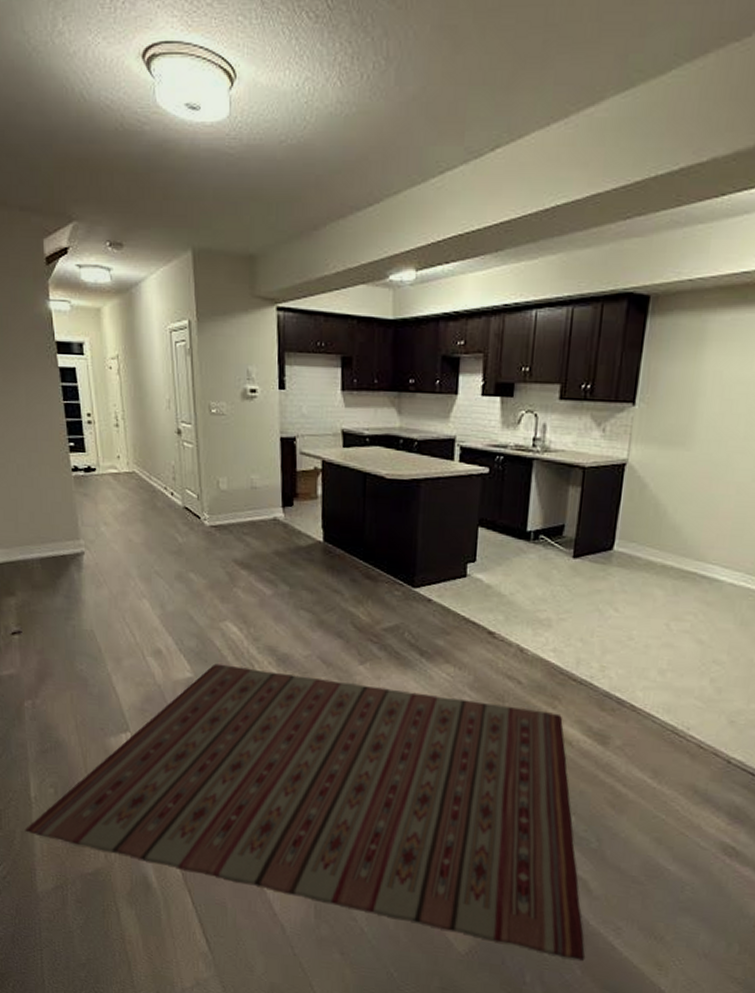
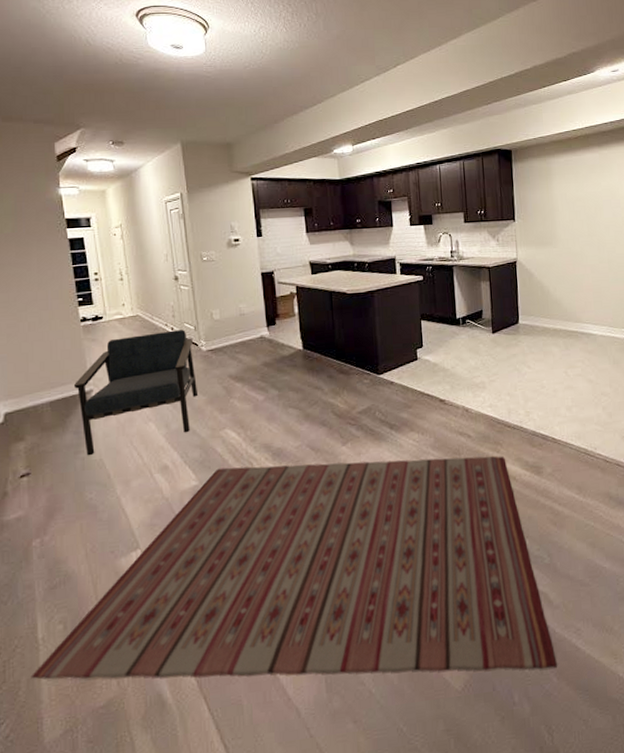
armchair: none [64,495,198,625] -> present [73,329,199,456]

